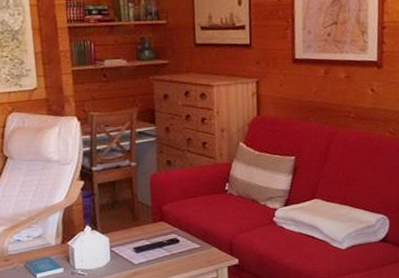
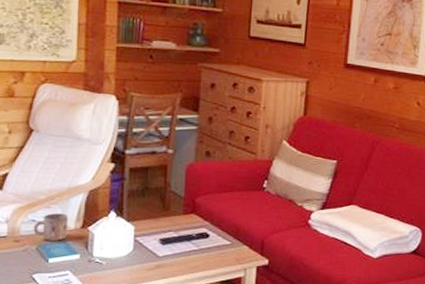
mug: none [19,231,50,258] -> present [33,213,68,241]

